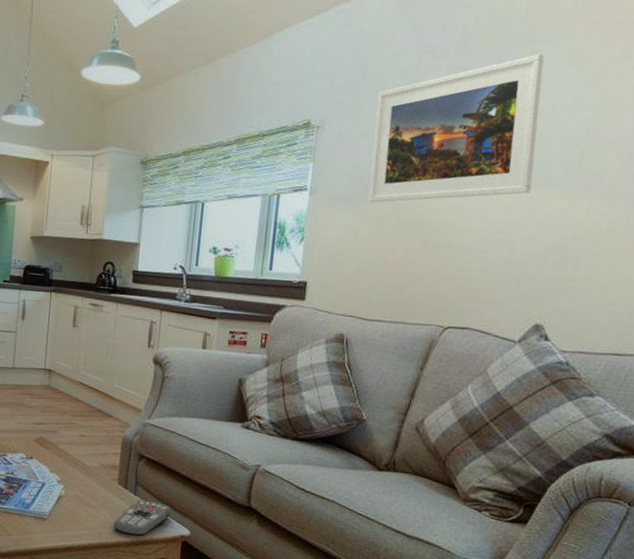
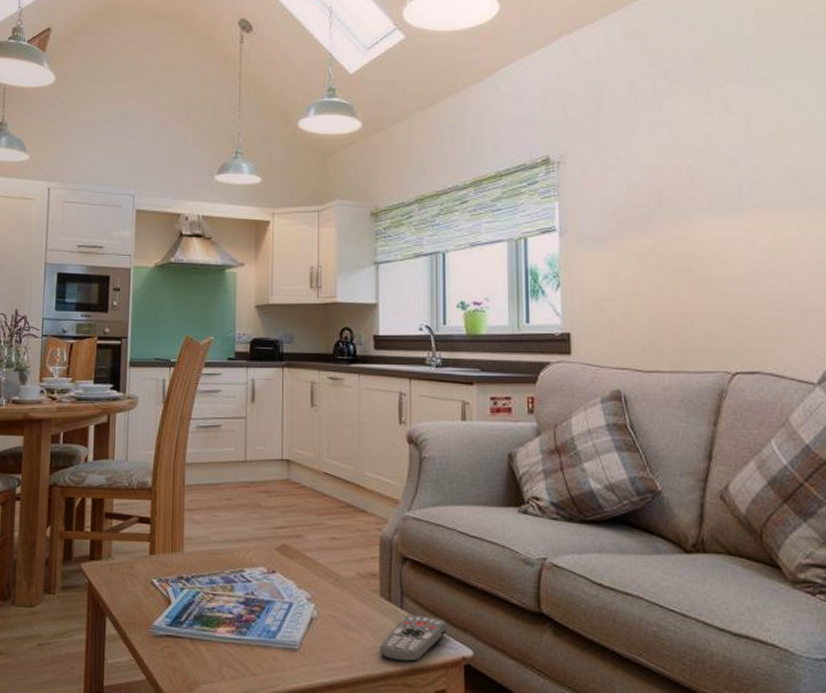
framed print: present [368,54,544,203] -> none [617,71,799,238]

